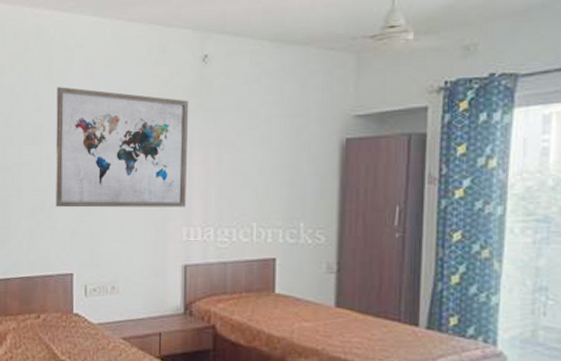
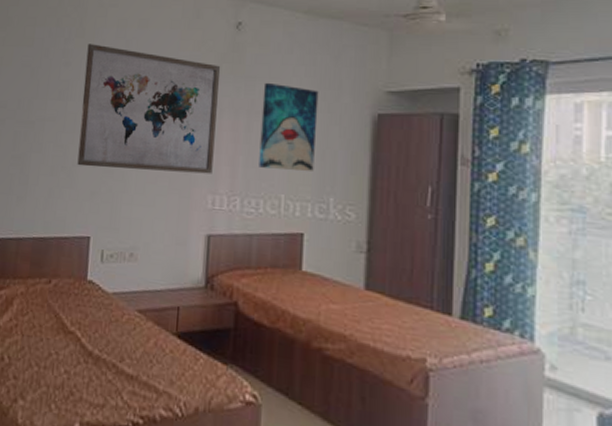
wall art: none [230,114,287,200] -> present [259,82,319,173]

